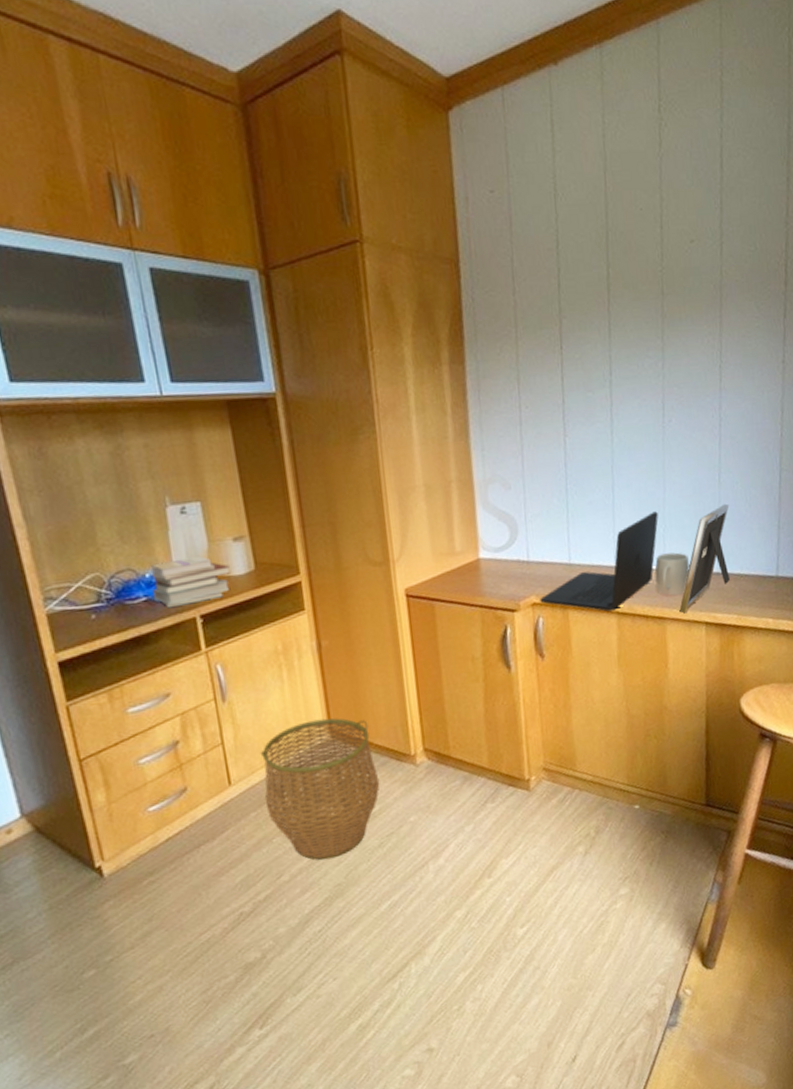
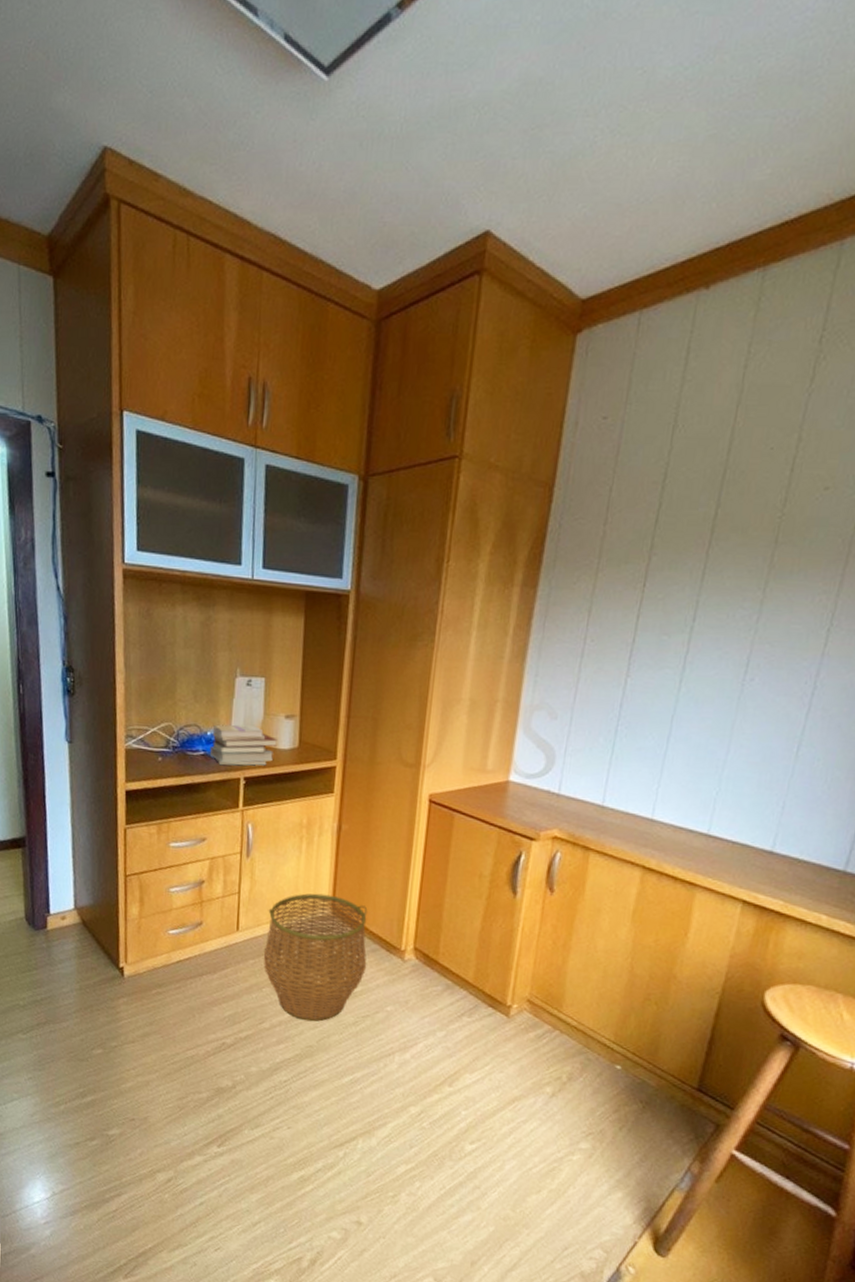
laptop: present [540,511,659,613] -> none [562,771,714,865]
mug: present [654,552,691,597] -> none [693,817,741,866]
picture frame: present [679,503,730,614] -> none [715,779,803,886]

